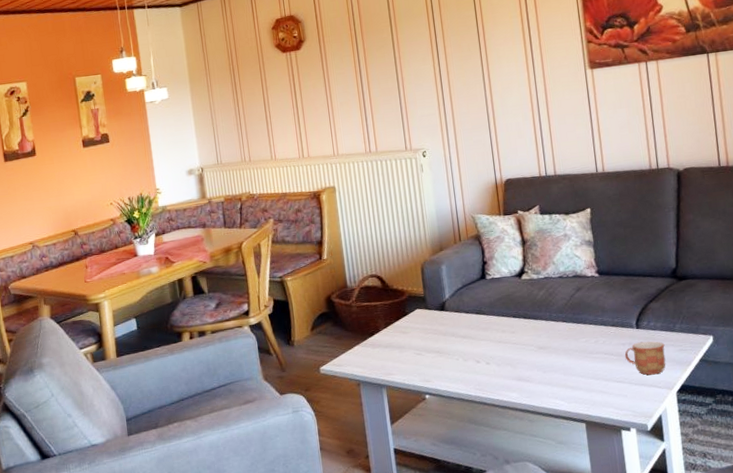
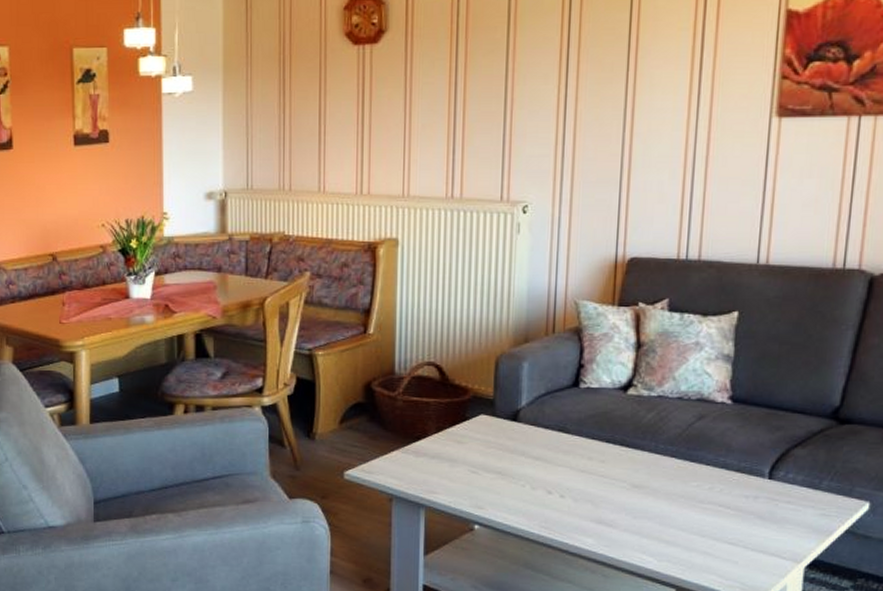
mug: present [624,341,666,375] -> none [745,496,802,541]

